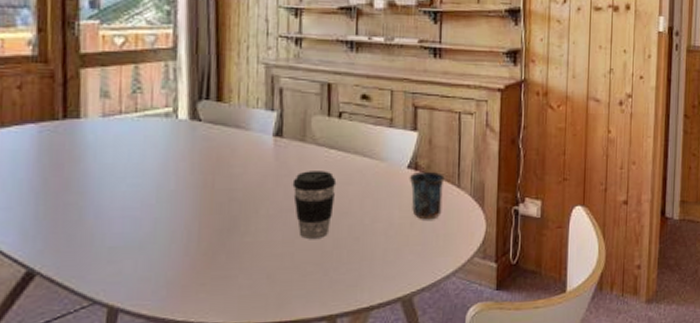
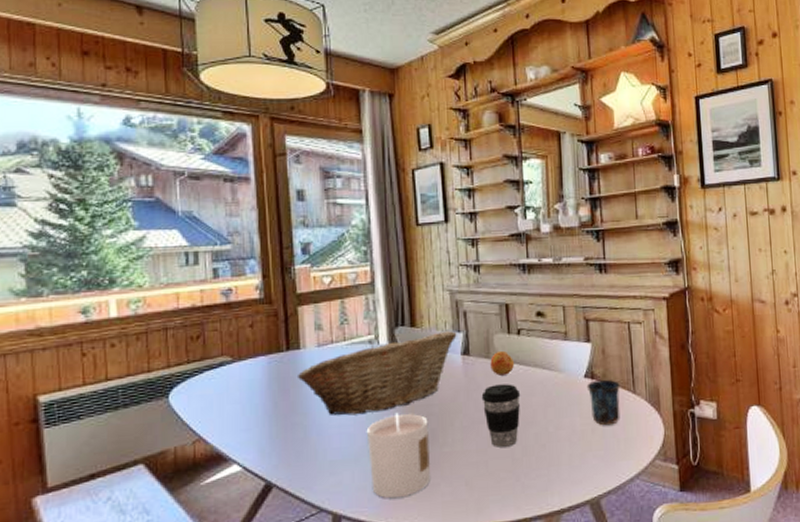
fruit basket: none [73,107,270,197] -> present [296,330,457,416]
candle: none [155,196,230,291] -> present [366,412,430,499]
fruit: none [305,134,333,161] -> present [490,350,515,376]

